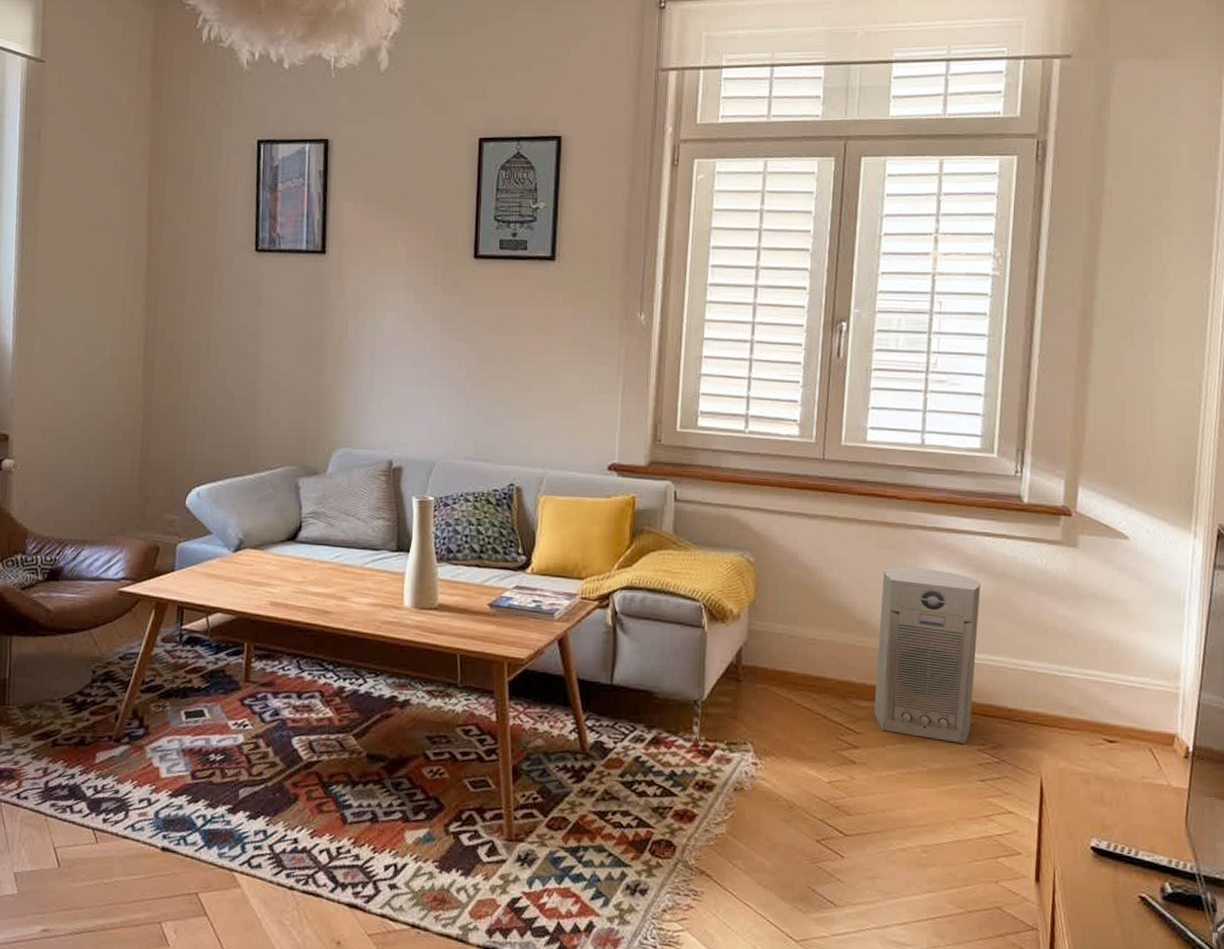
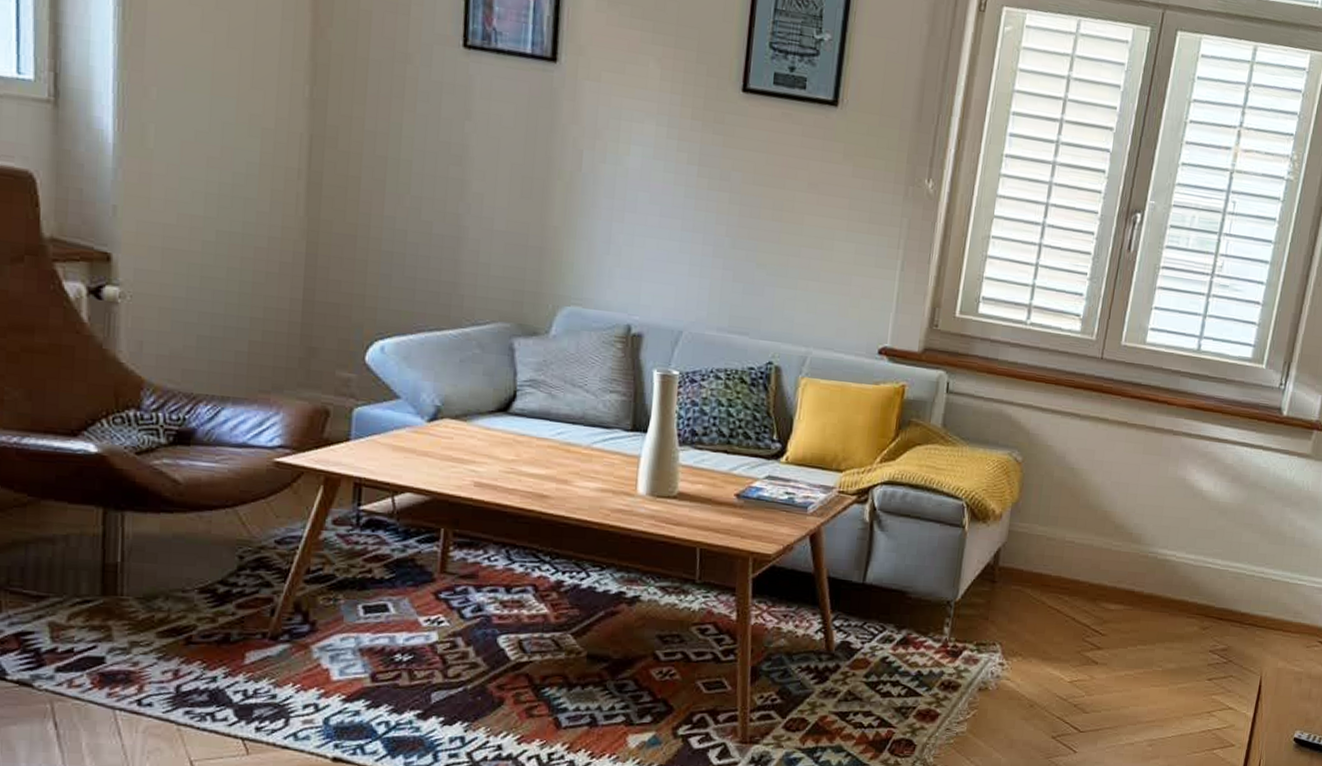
air purifier: present [874,567,980,745] -> none [1120,473,1233,646]

